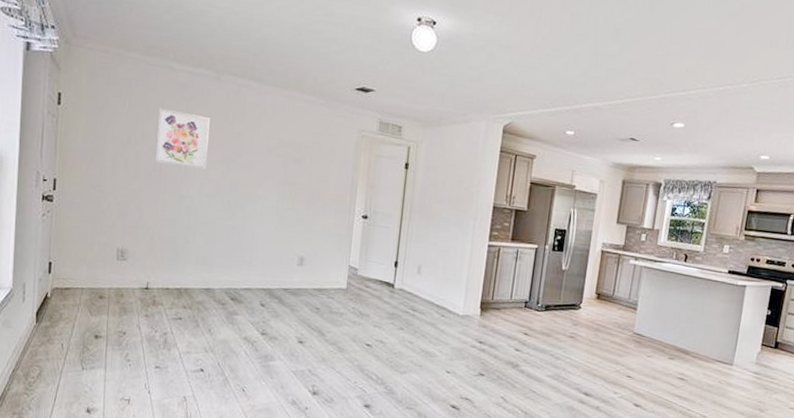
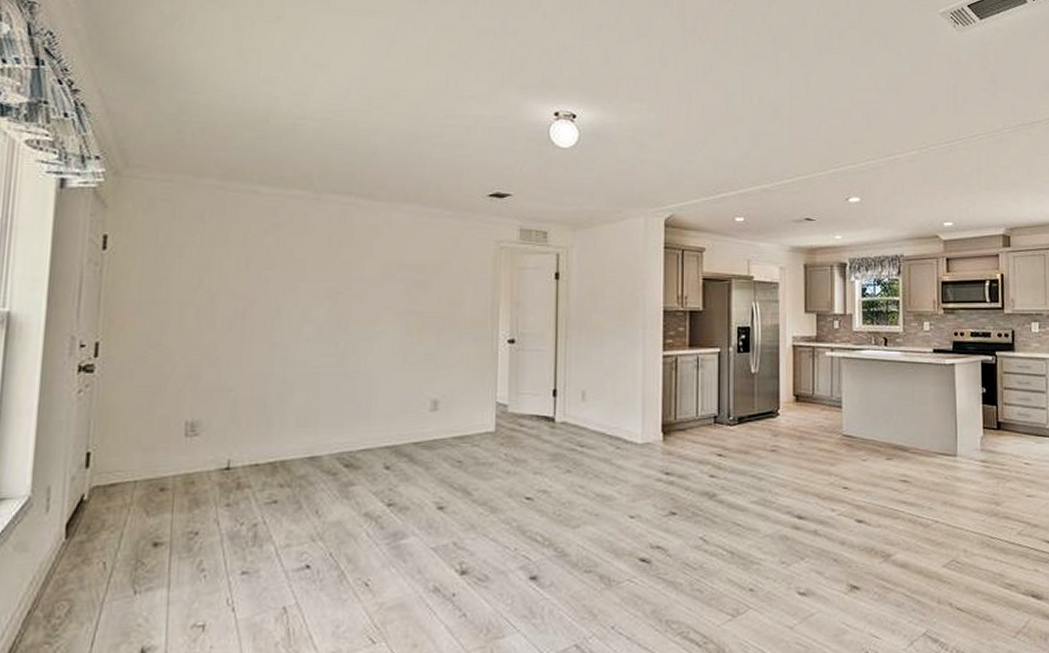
wall art: present [155,108,210,170] -> none [236,240,308,308]

